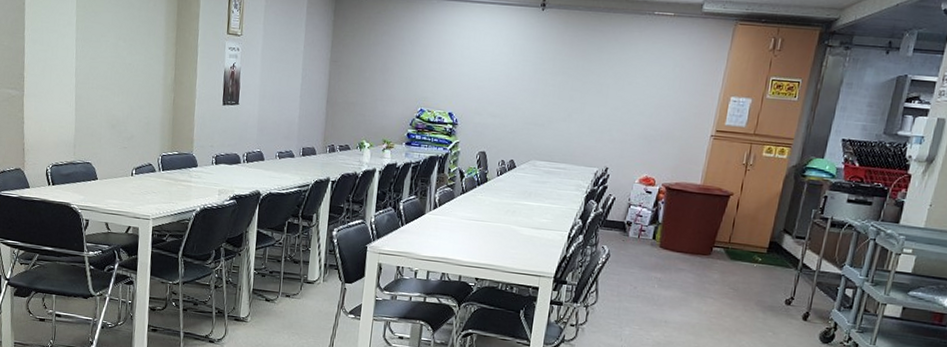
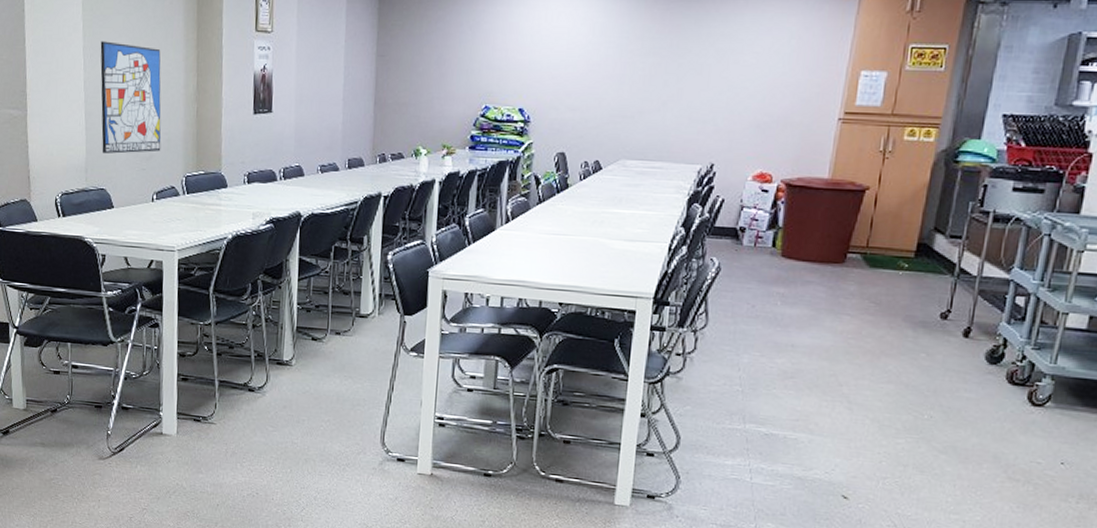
wall art: none [89,34,144,133] -> present [100,41,161,154]

